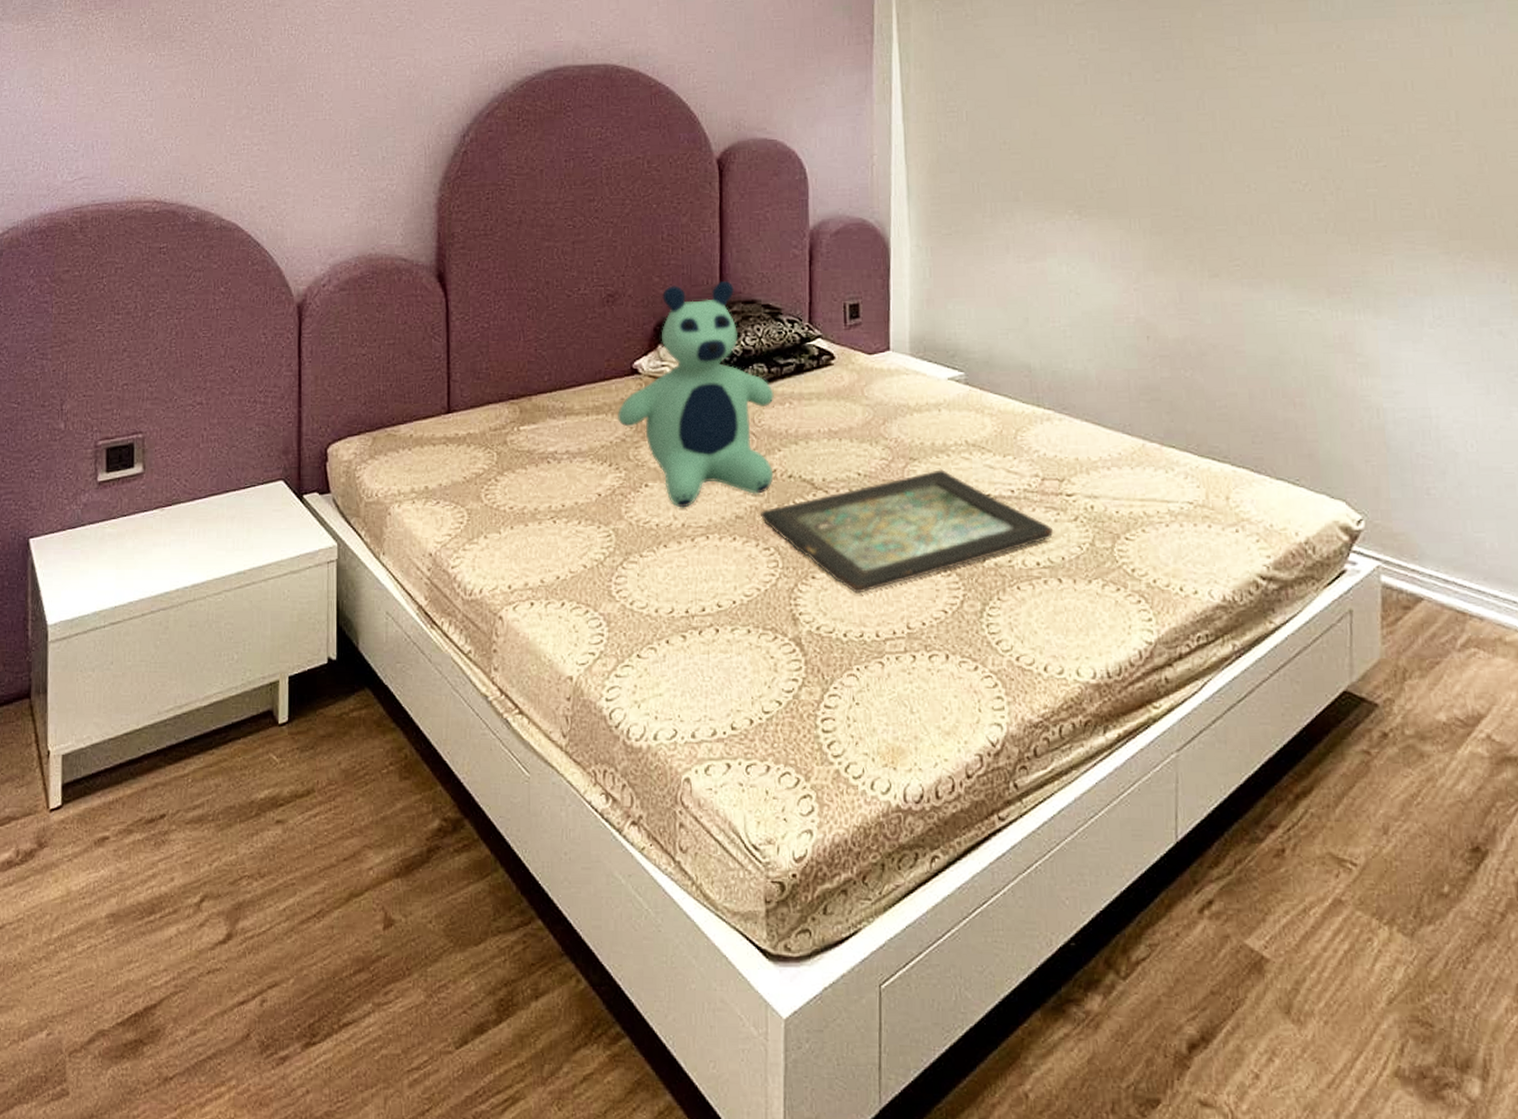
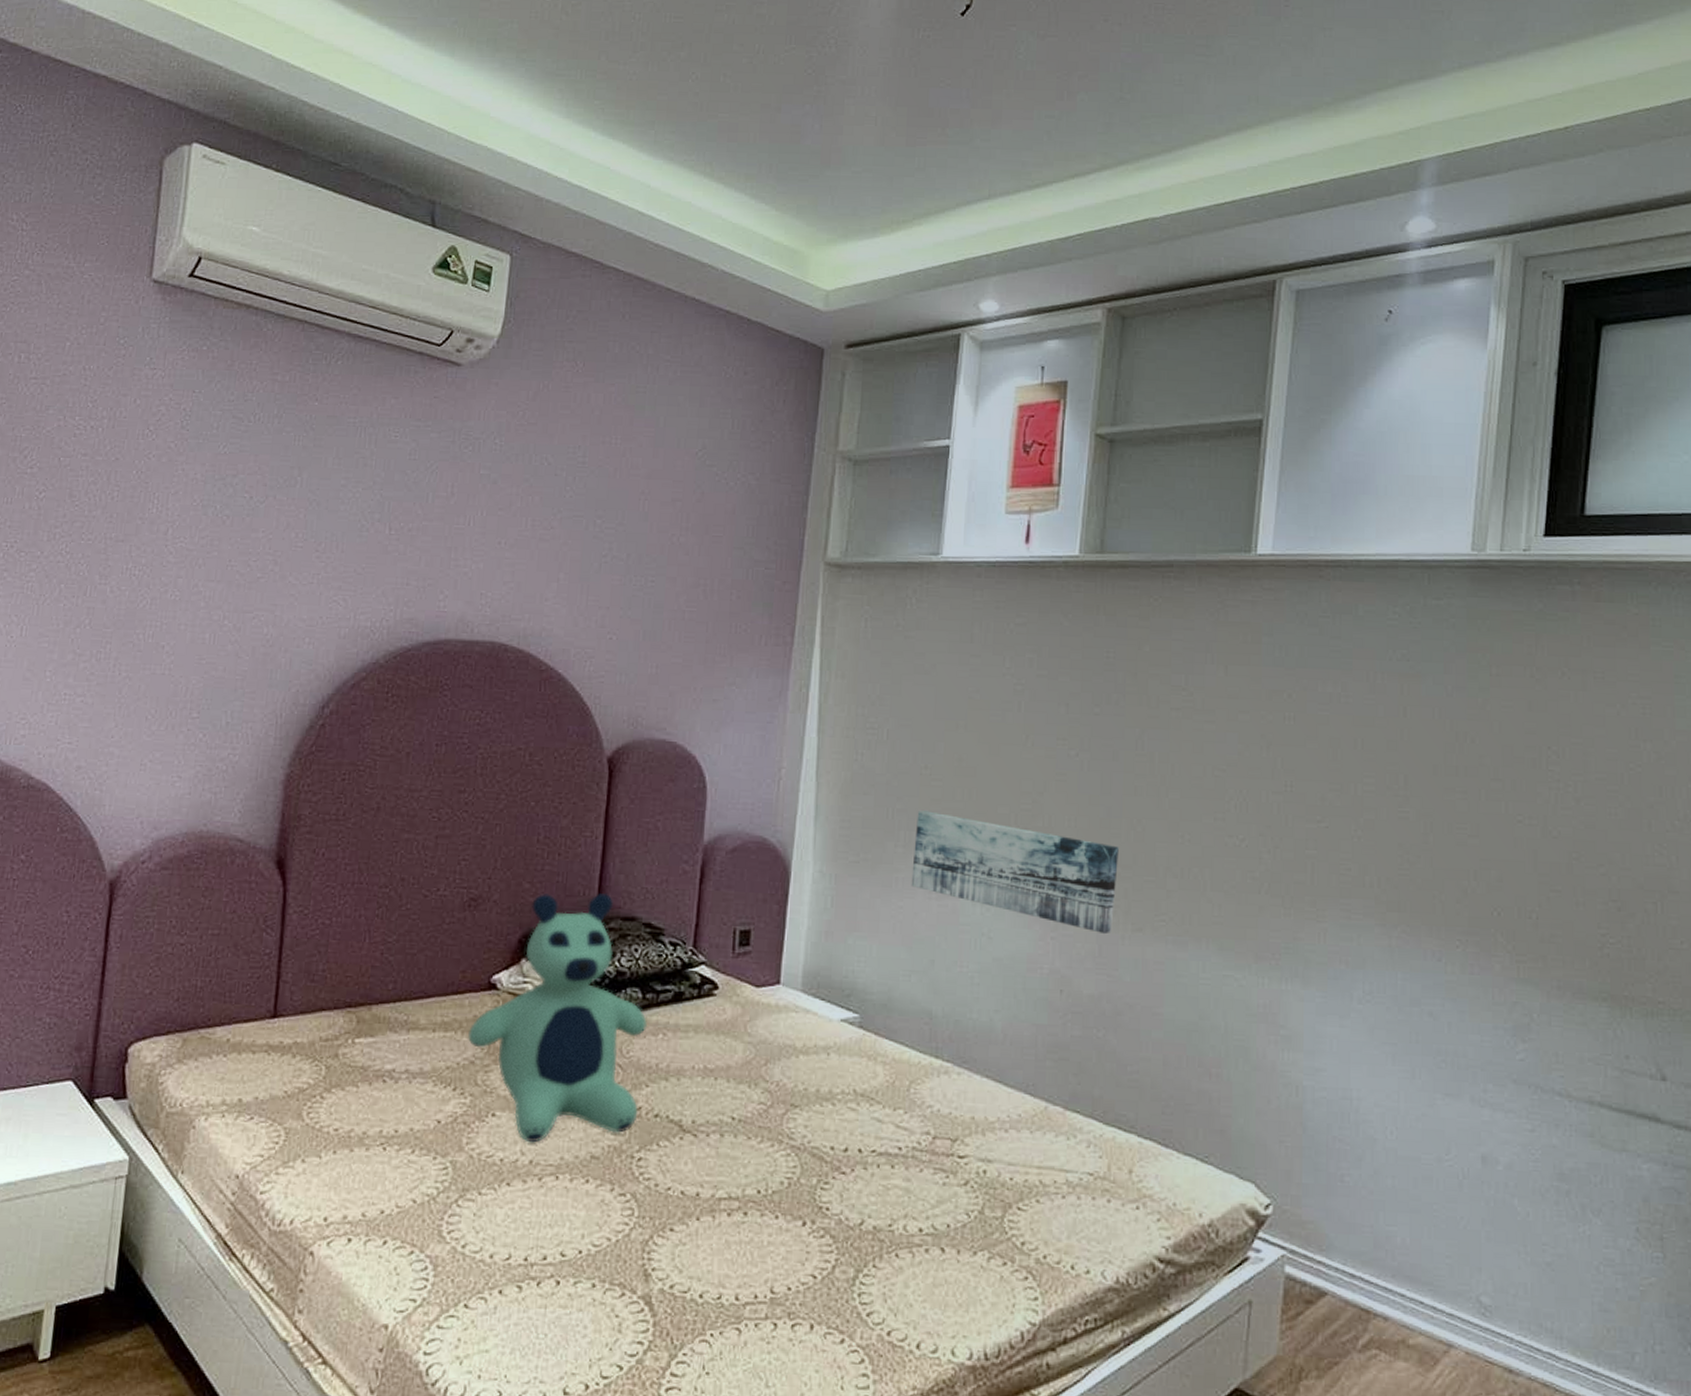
tray: present [761,469,1054,594] -> none [619,1119,941,1251]
wall art: none [1000,182,1191,283] -> present [911,811,1119,935]

